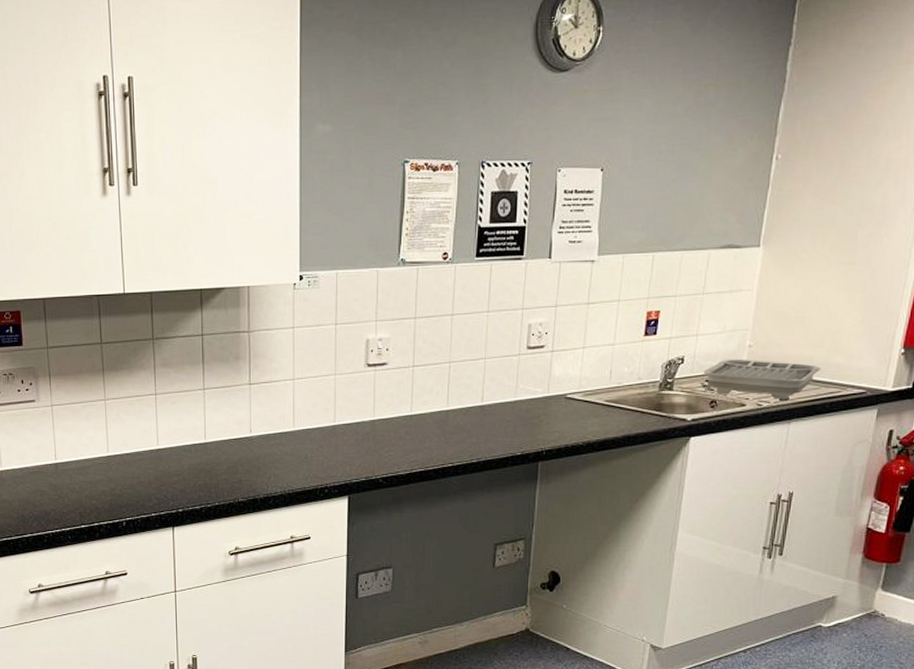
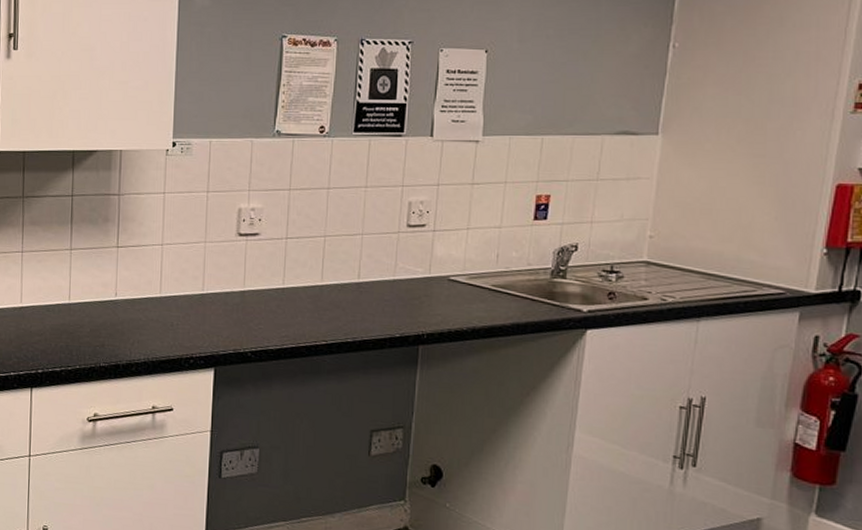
dish rack: present [703,359,821,399] -> none [599,249,732,295]

